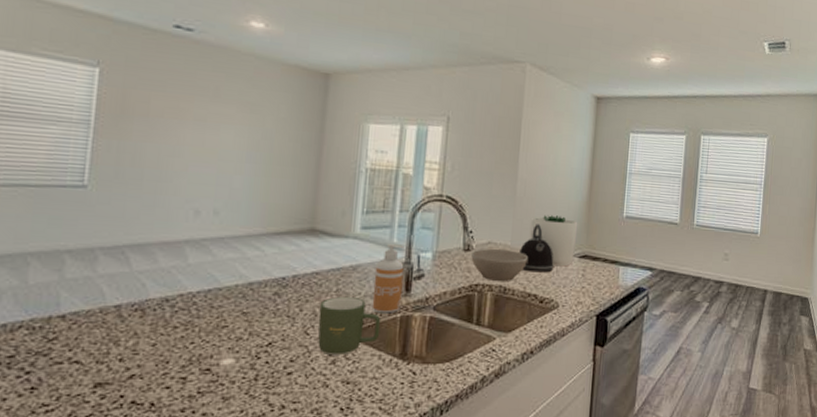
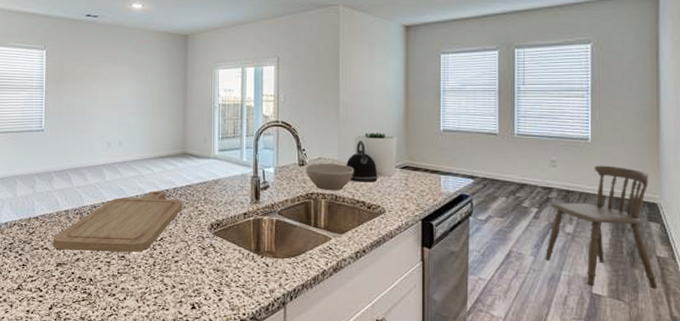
chopping board: none [89,278,306,363] -> present [53,190,183,253]
mug: present [318,296,381,356] -> none [193,203,239,250]
soap dispenser: present [371,243,405,314] -> none [231,161,253,217]
dining chair: none [711,259,804,381] -> present [545,165,658,289]

